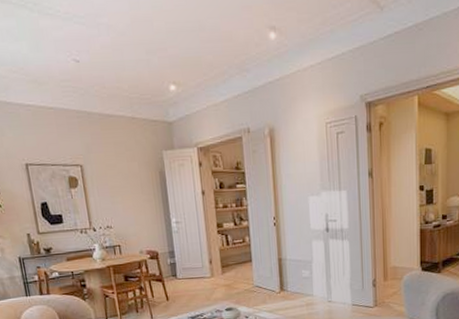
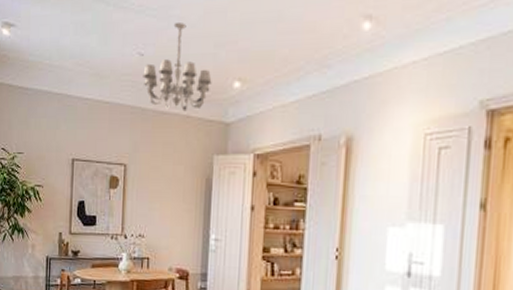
chandelier: none [82,30,150,114] -> present [143,23,212,112]

